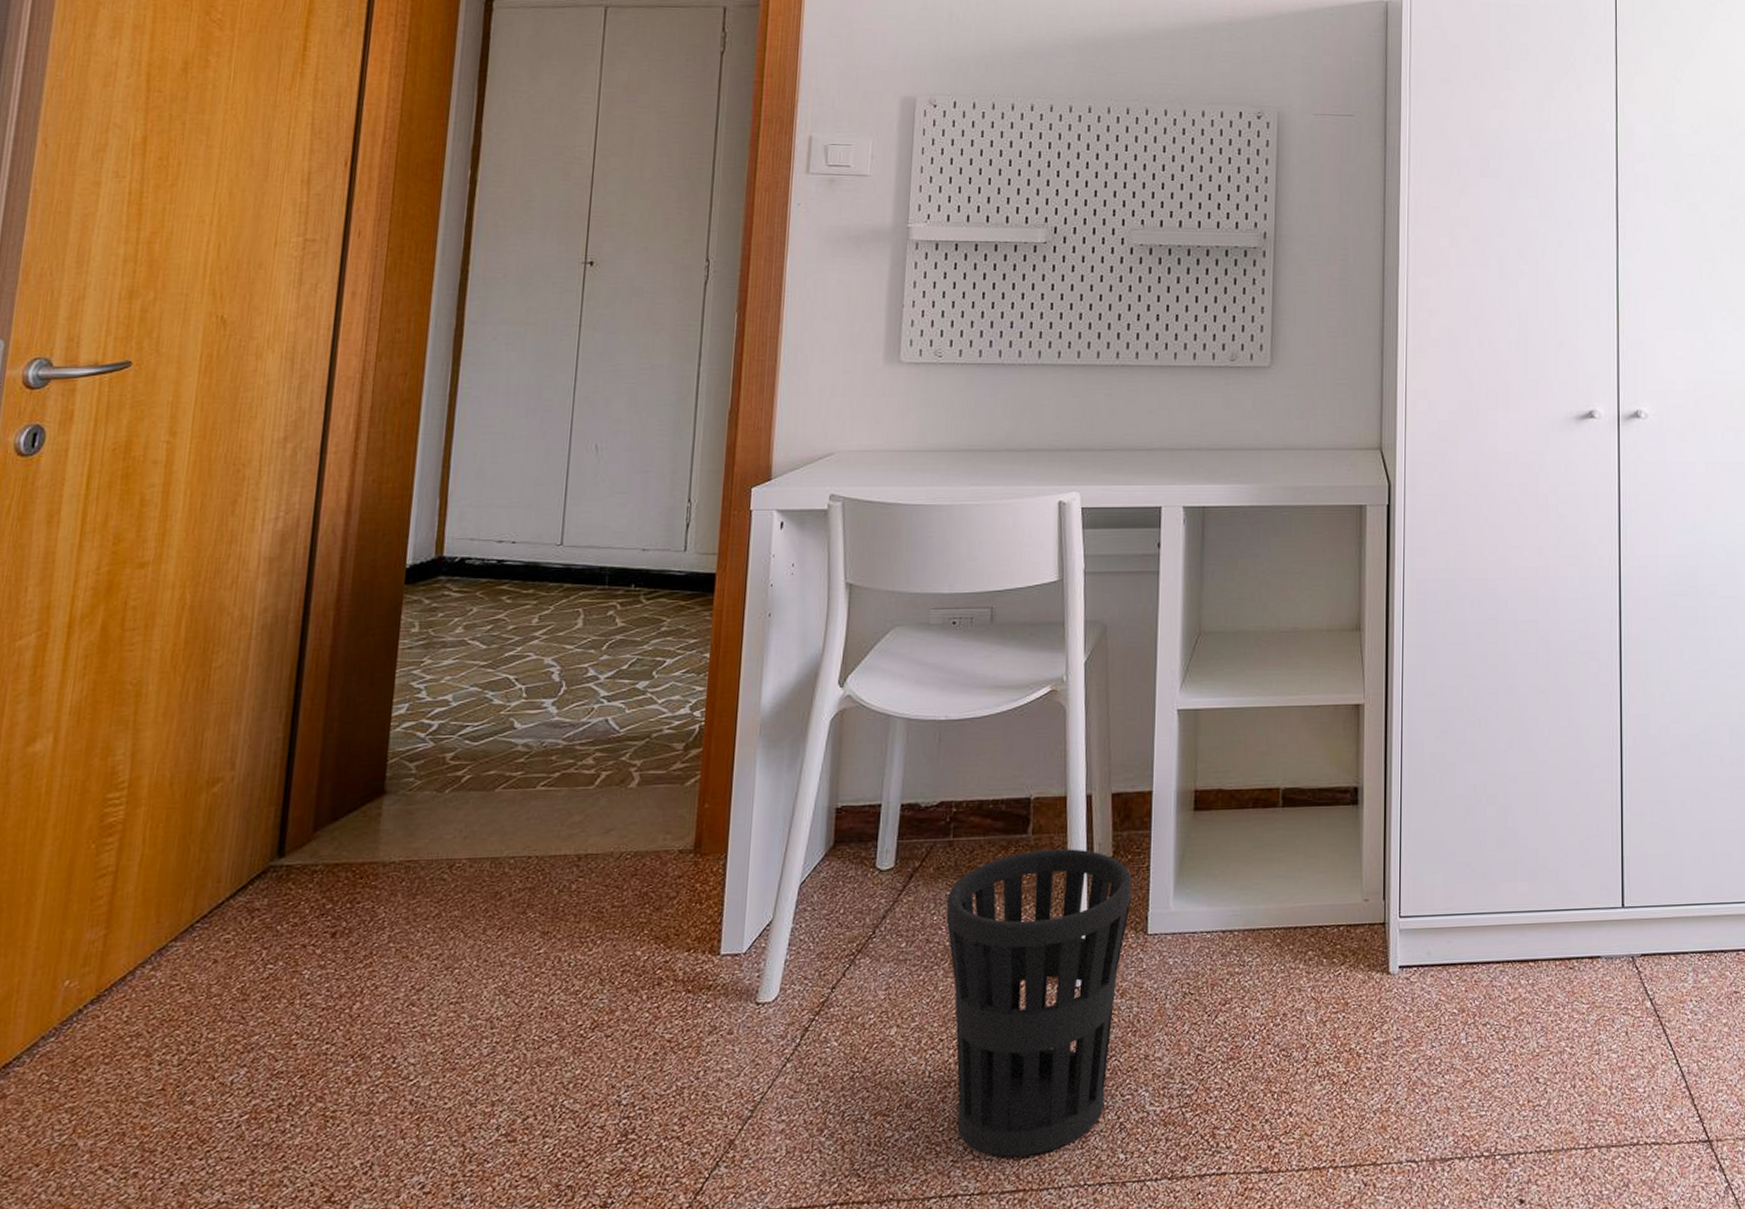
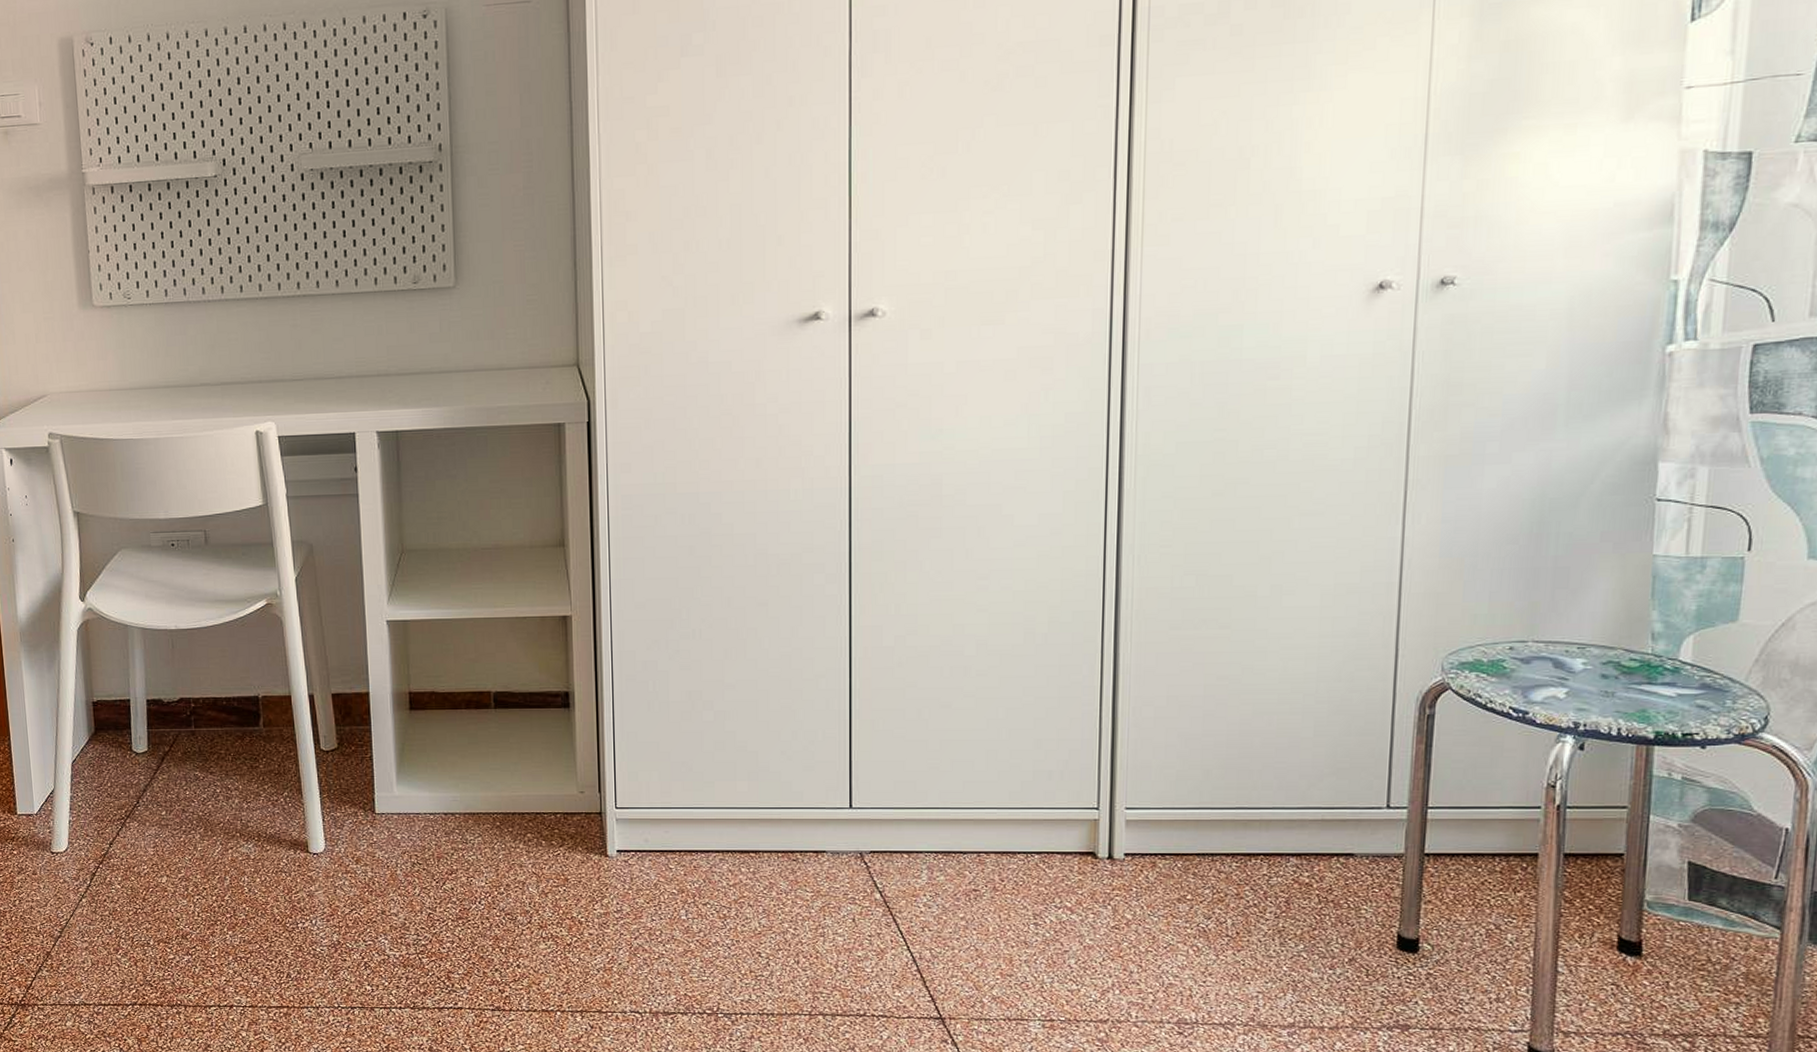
wastebasket: present [946,849,1132,1157] -> none [195,740,358,981]

